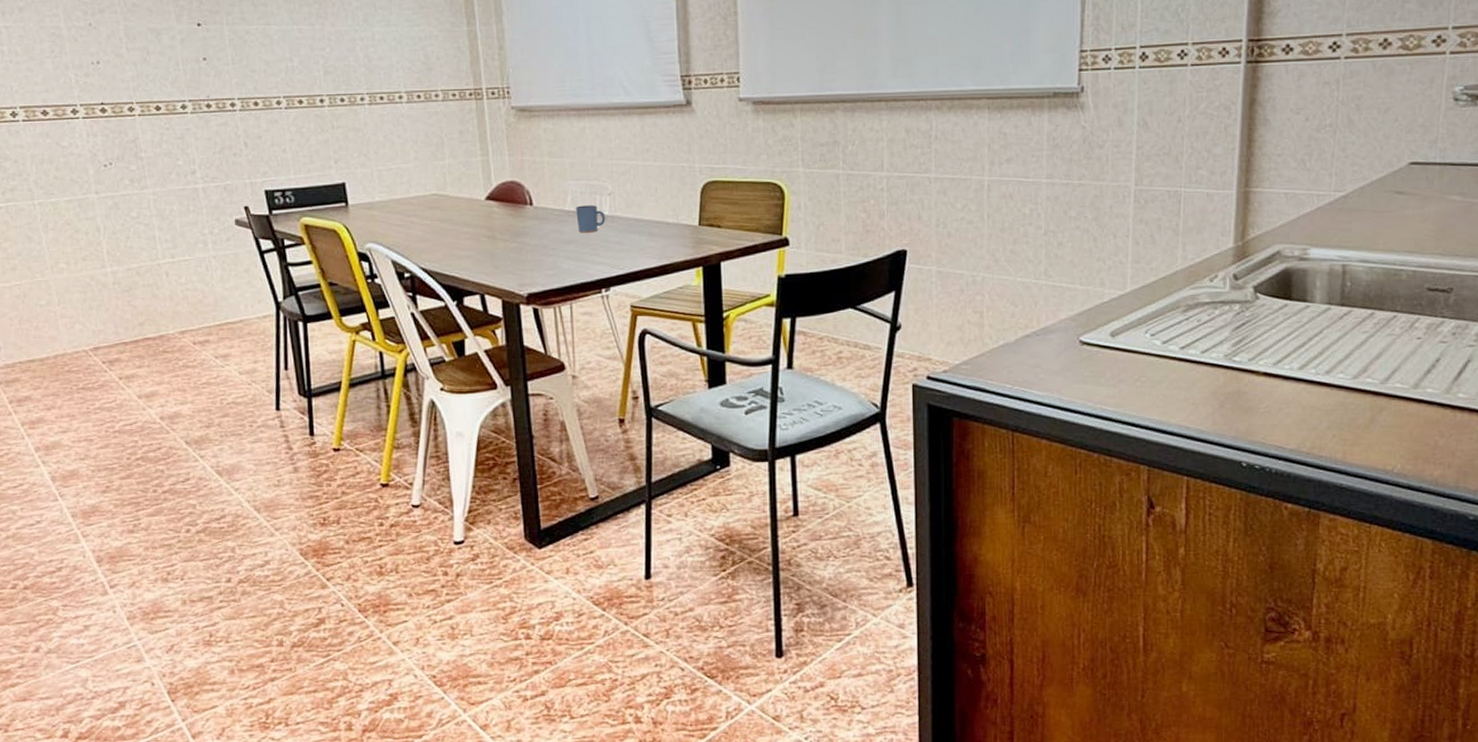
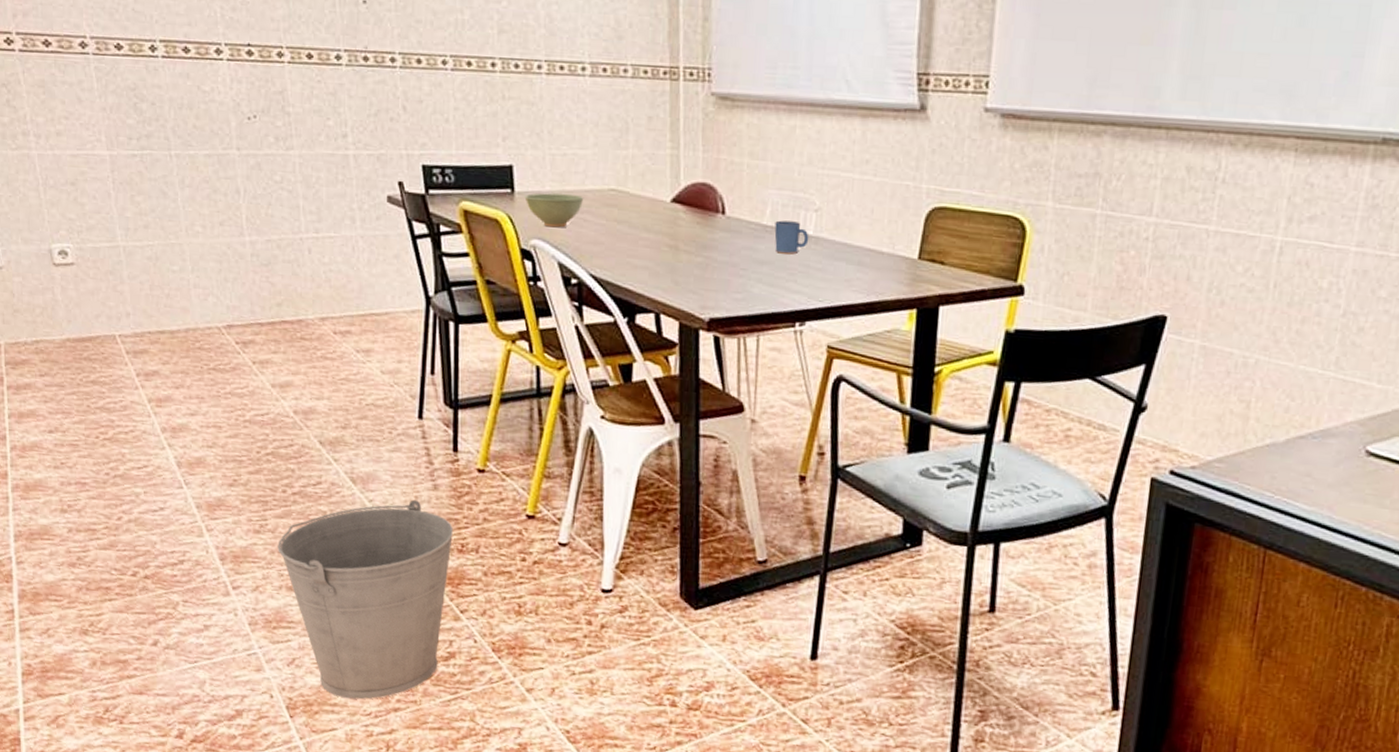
bucket: none [151,483,315,675] -> present [277,499,453,700]
bowl: none [357,202,410,232] -> present [524,193,584,228]

